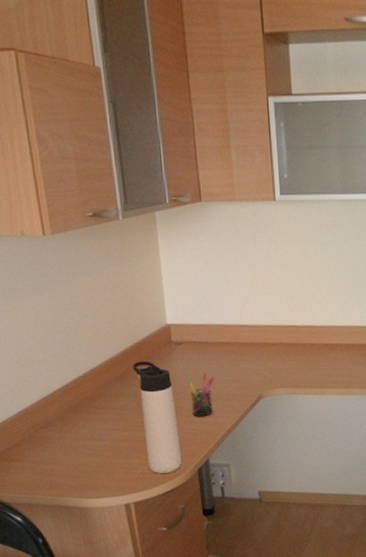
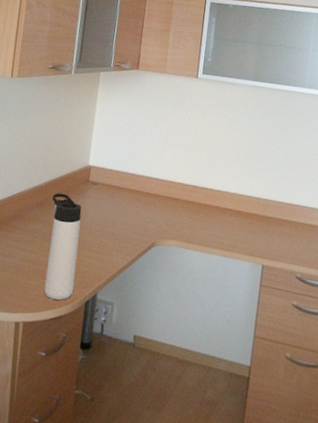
pen holder: present [186,372,214,417] -> none [92,213,117,254]

